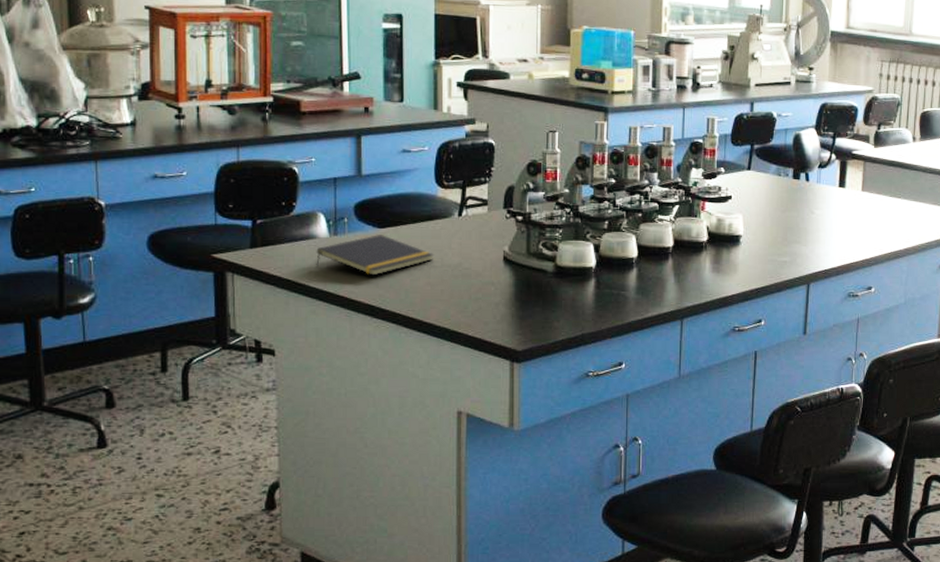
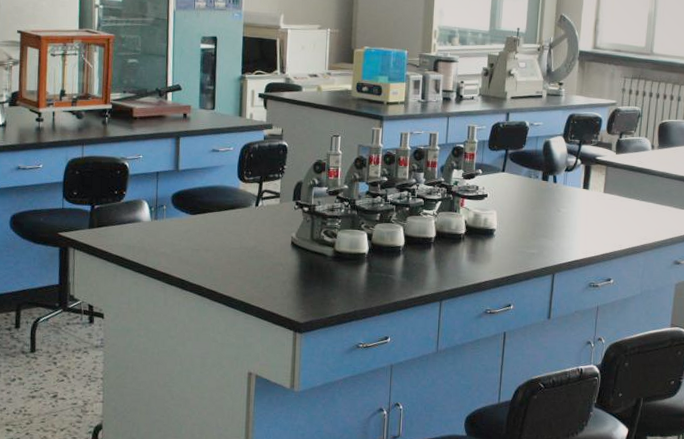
notepad: present [316,235,435,276] -> none [139,220,235,255]

